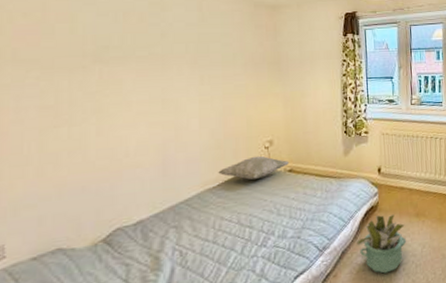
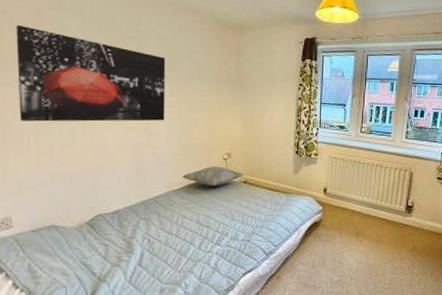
wall art: none [15,18,196,128] -> present [16,24,166,122]
decorative plant: present [355,214,406,274] -> none [298,230,344,281]

